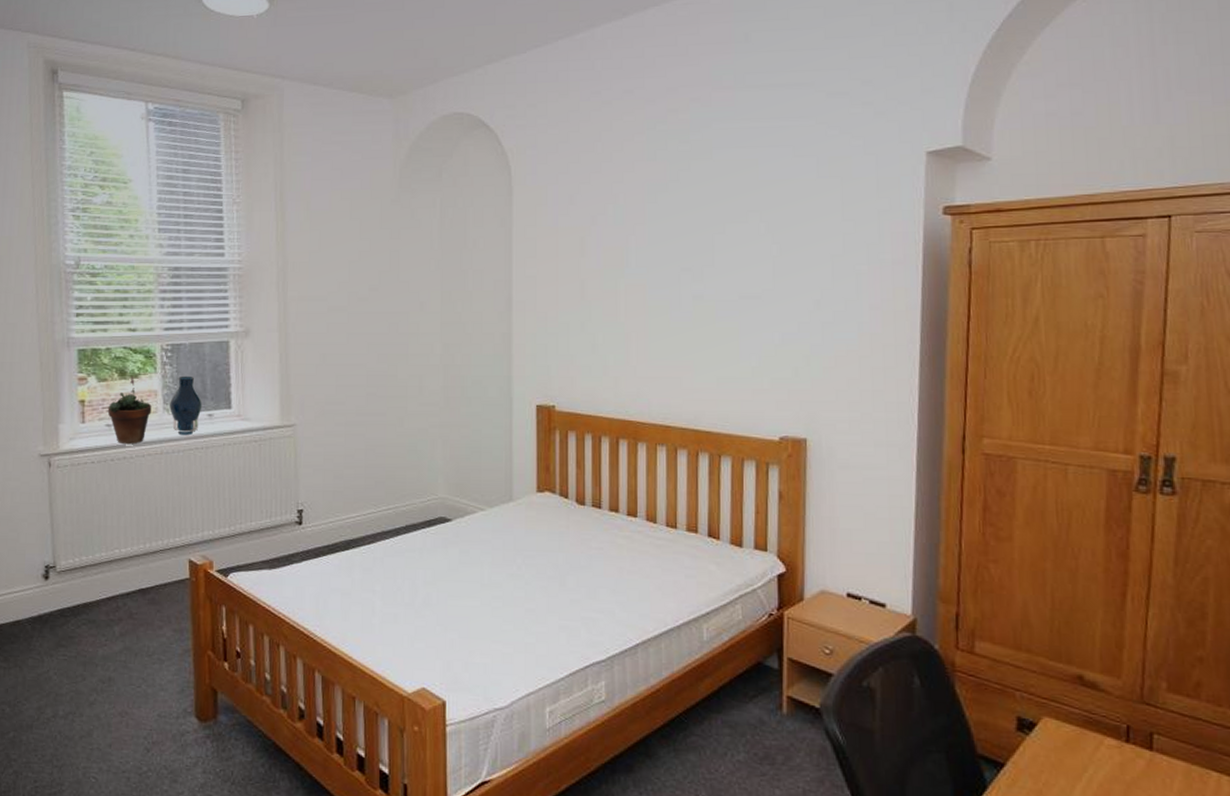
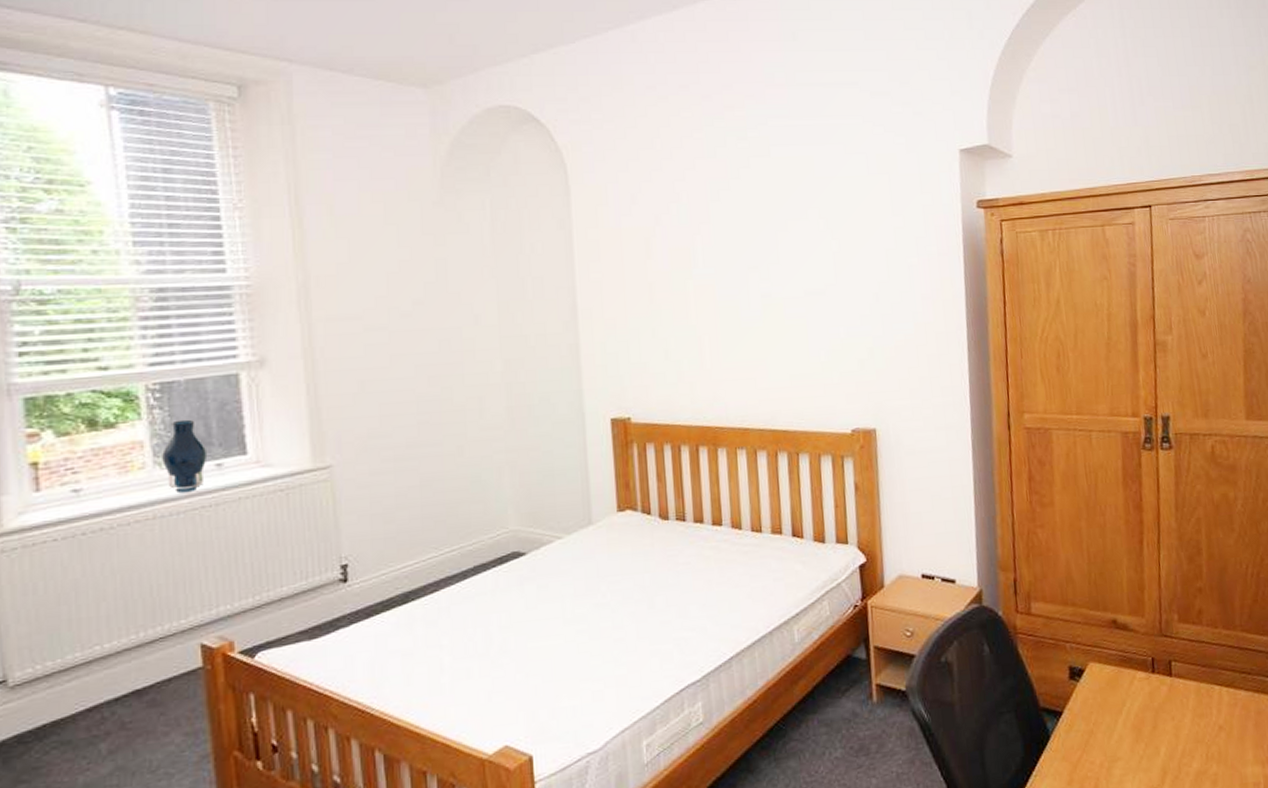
succulent plant: present [107,376,152,445] -> none [73,426,137,513]

